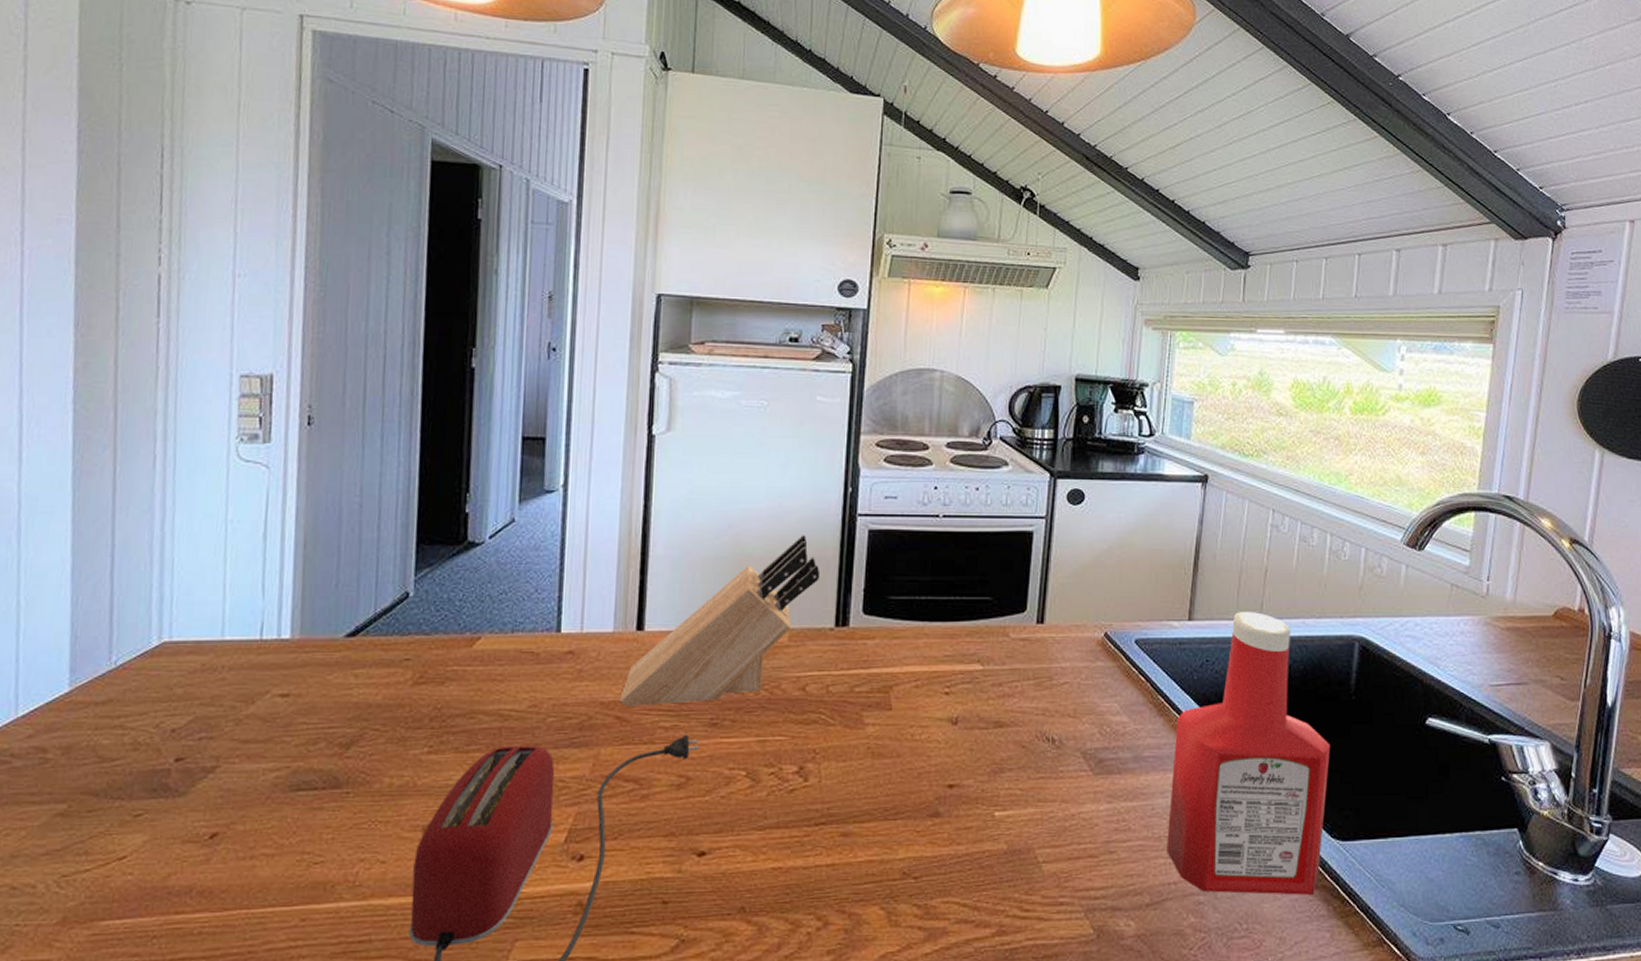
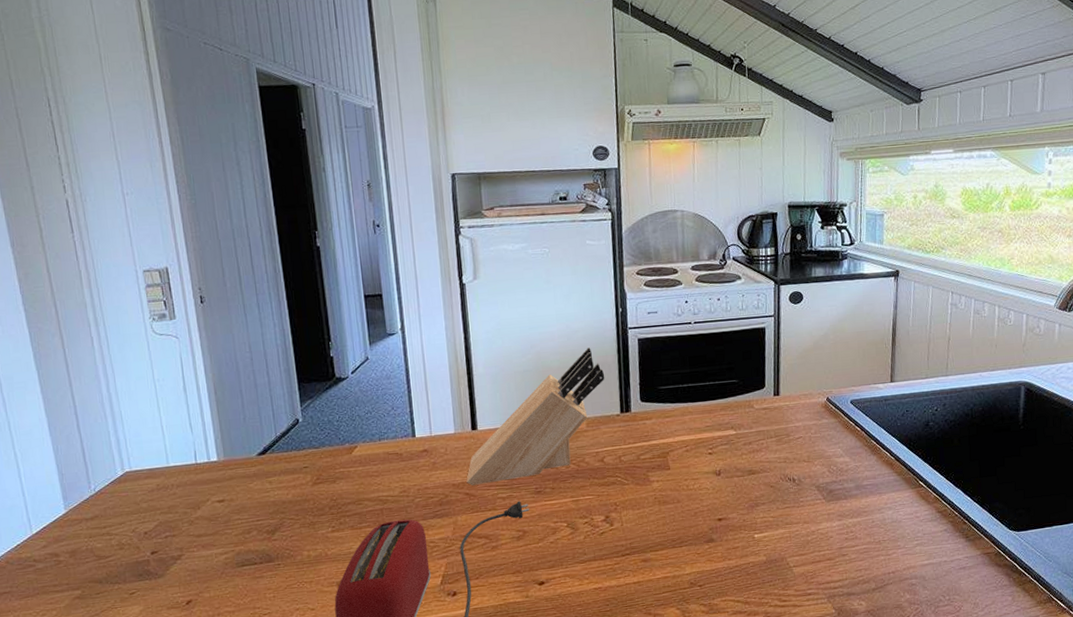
ketchup bottle: present [1167,612,1331,895] -> none [885,371,1006,577]

